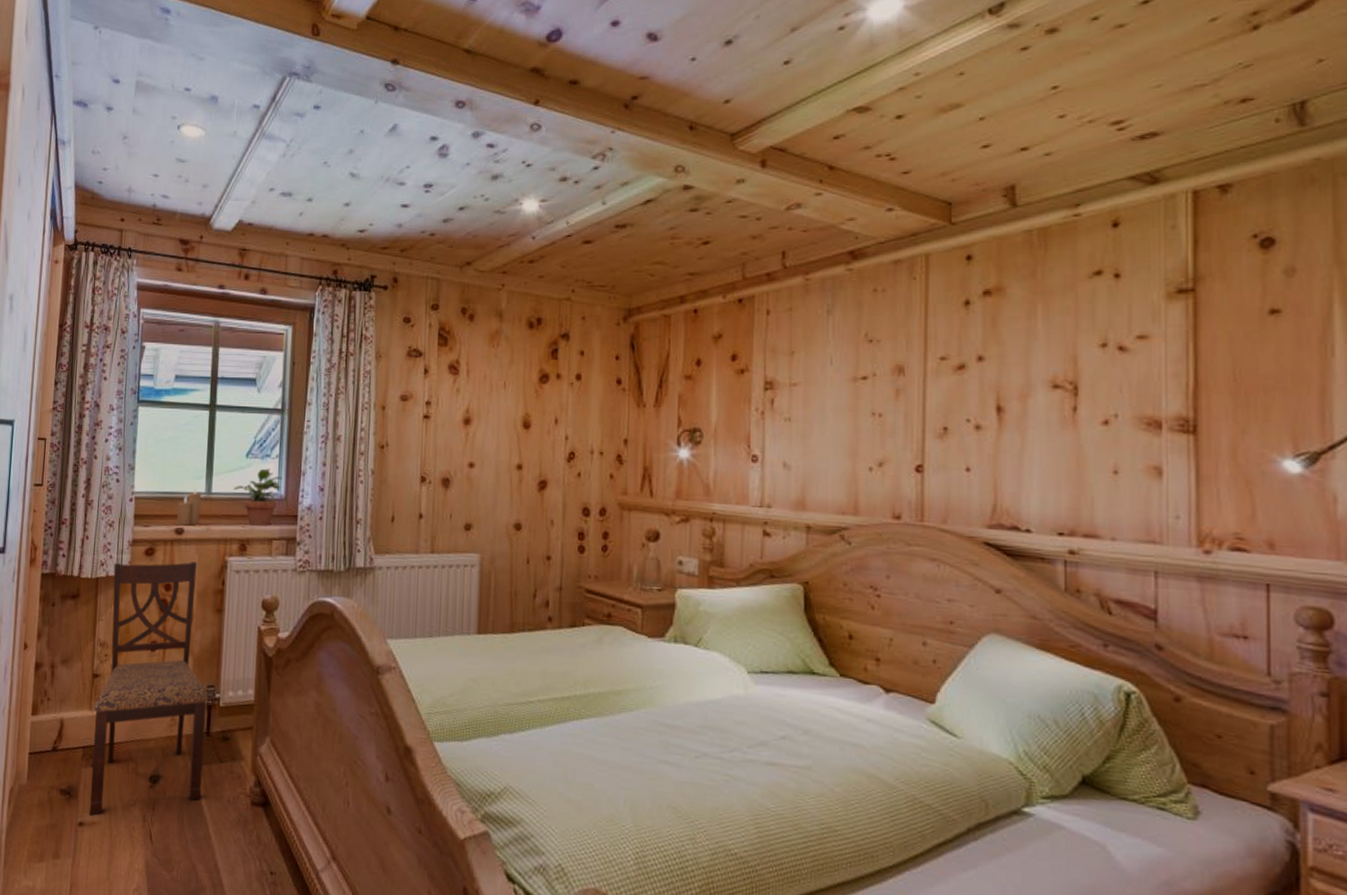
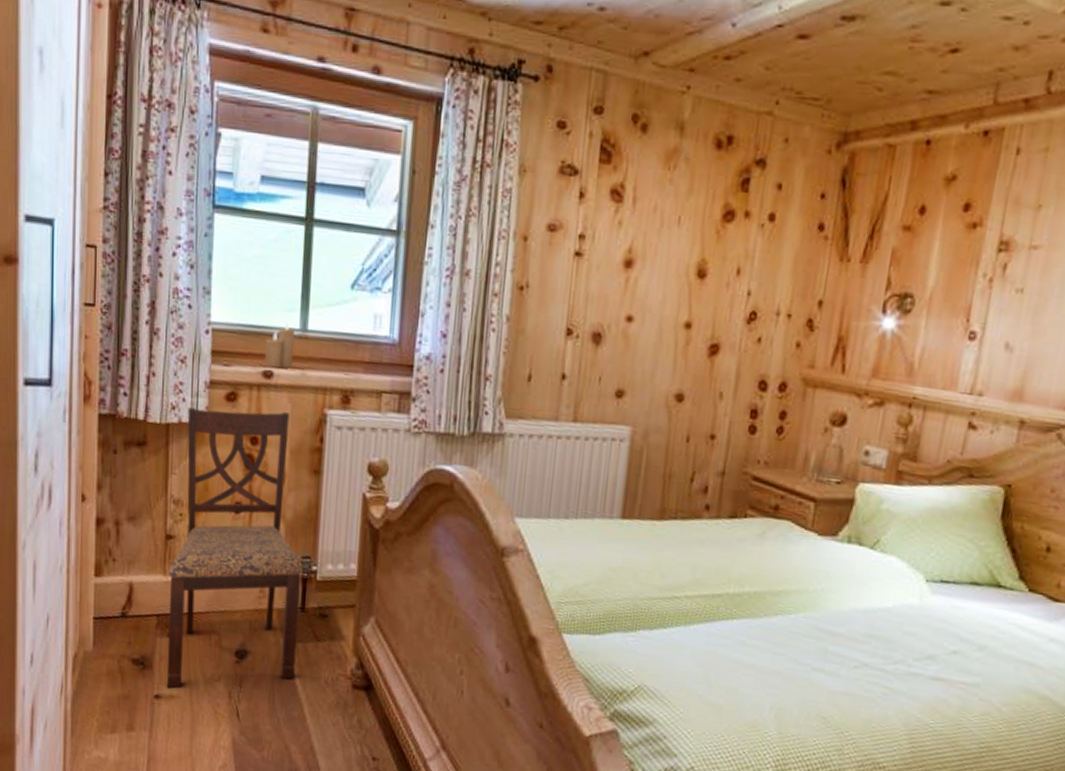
potted plant: present [233,468,282,527] -> none [335,304,395,376]

